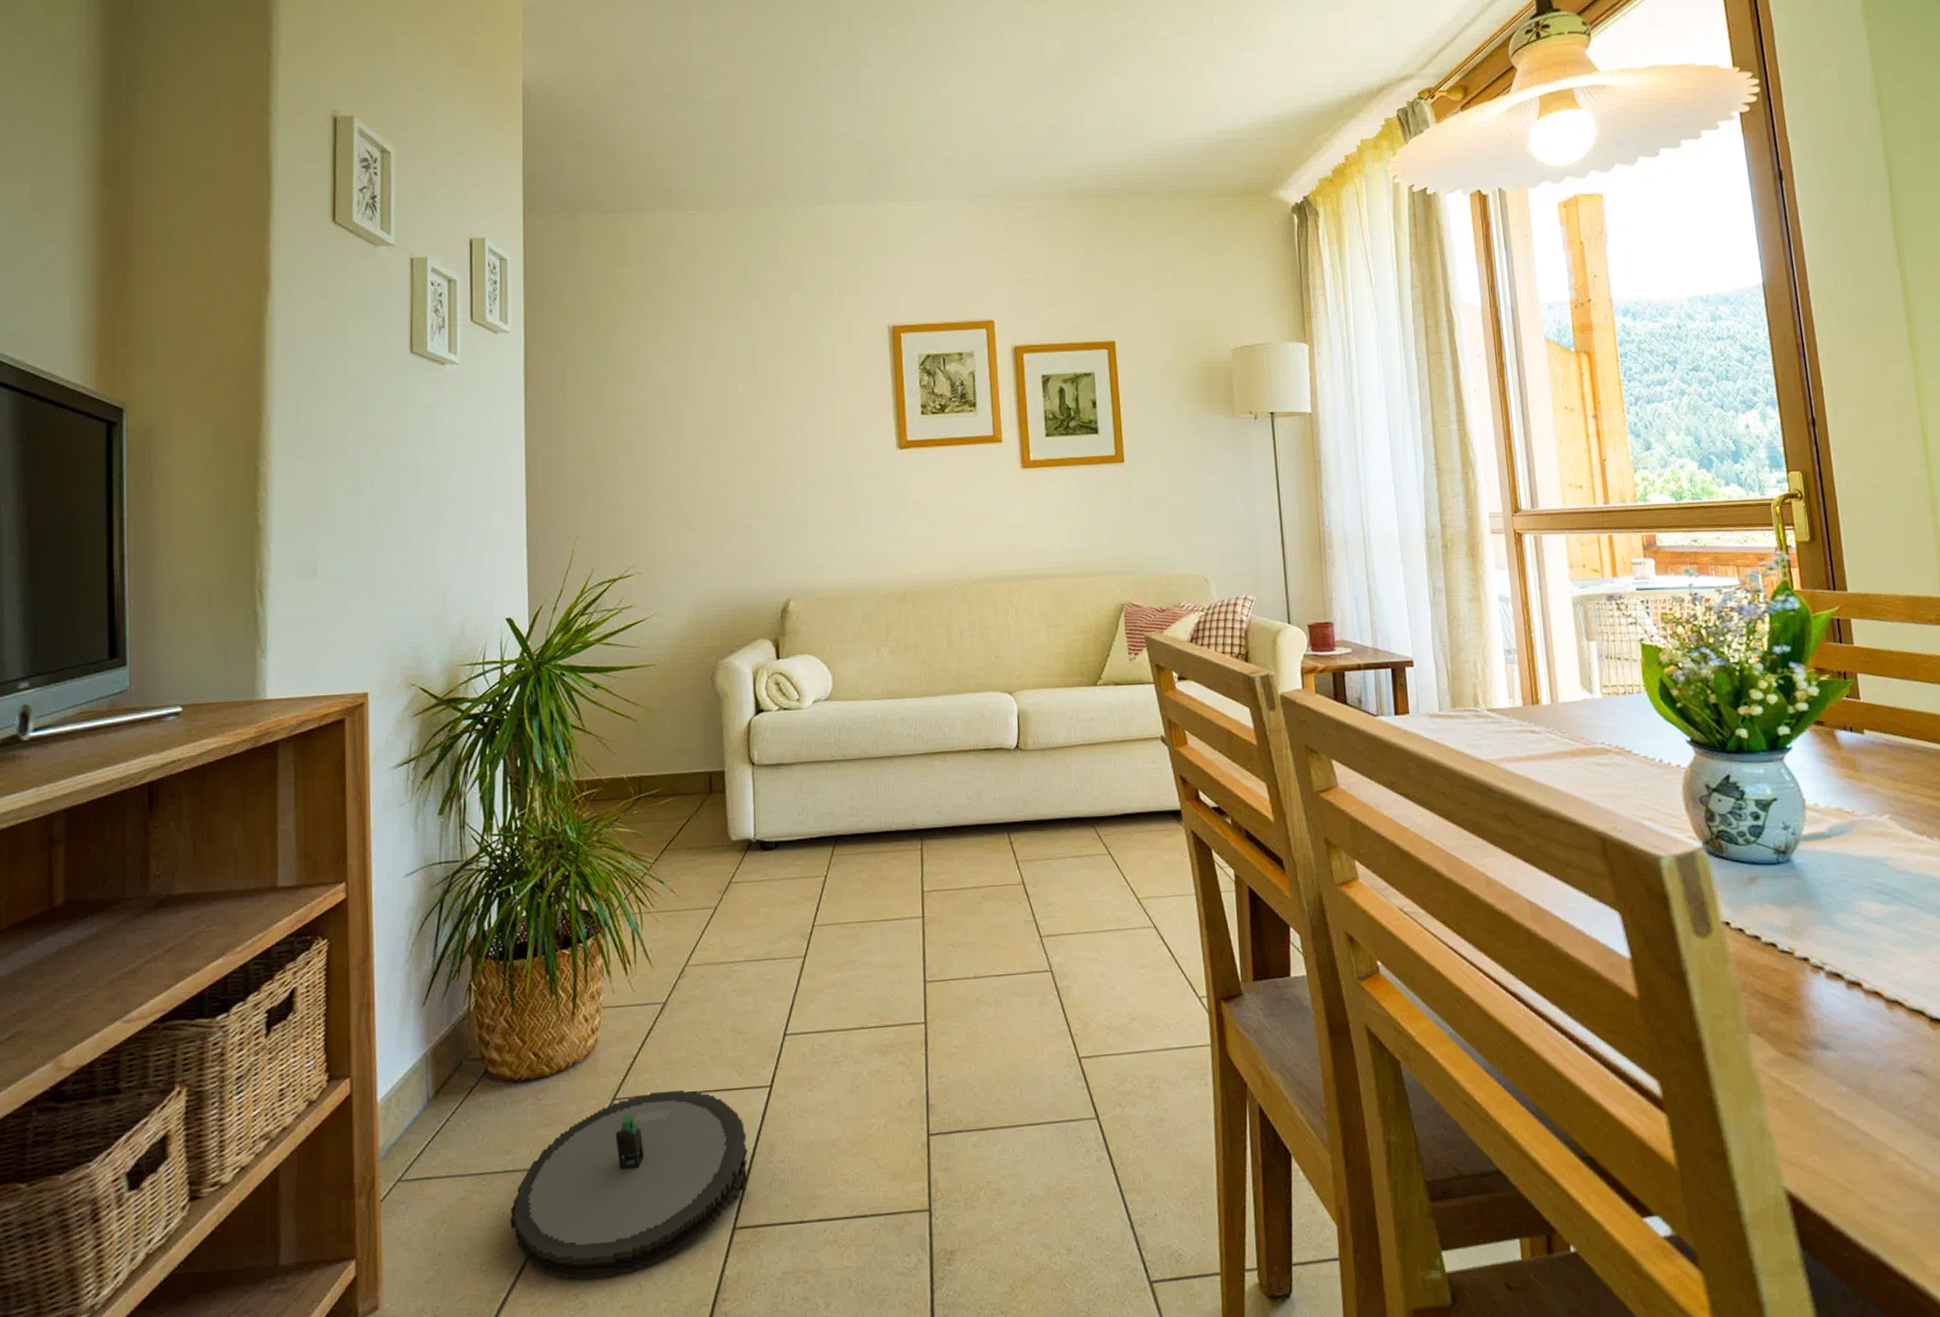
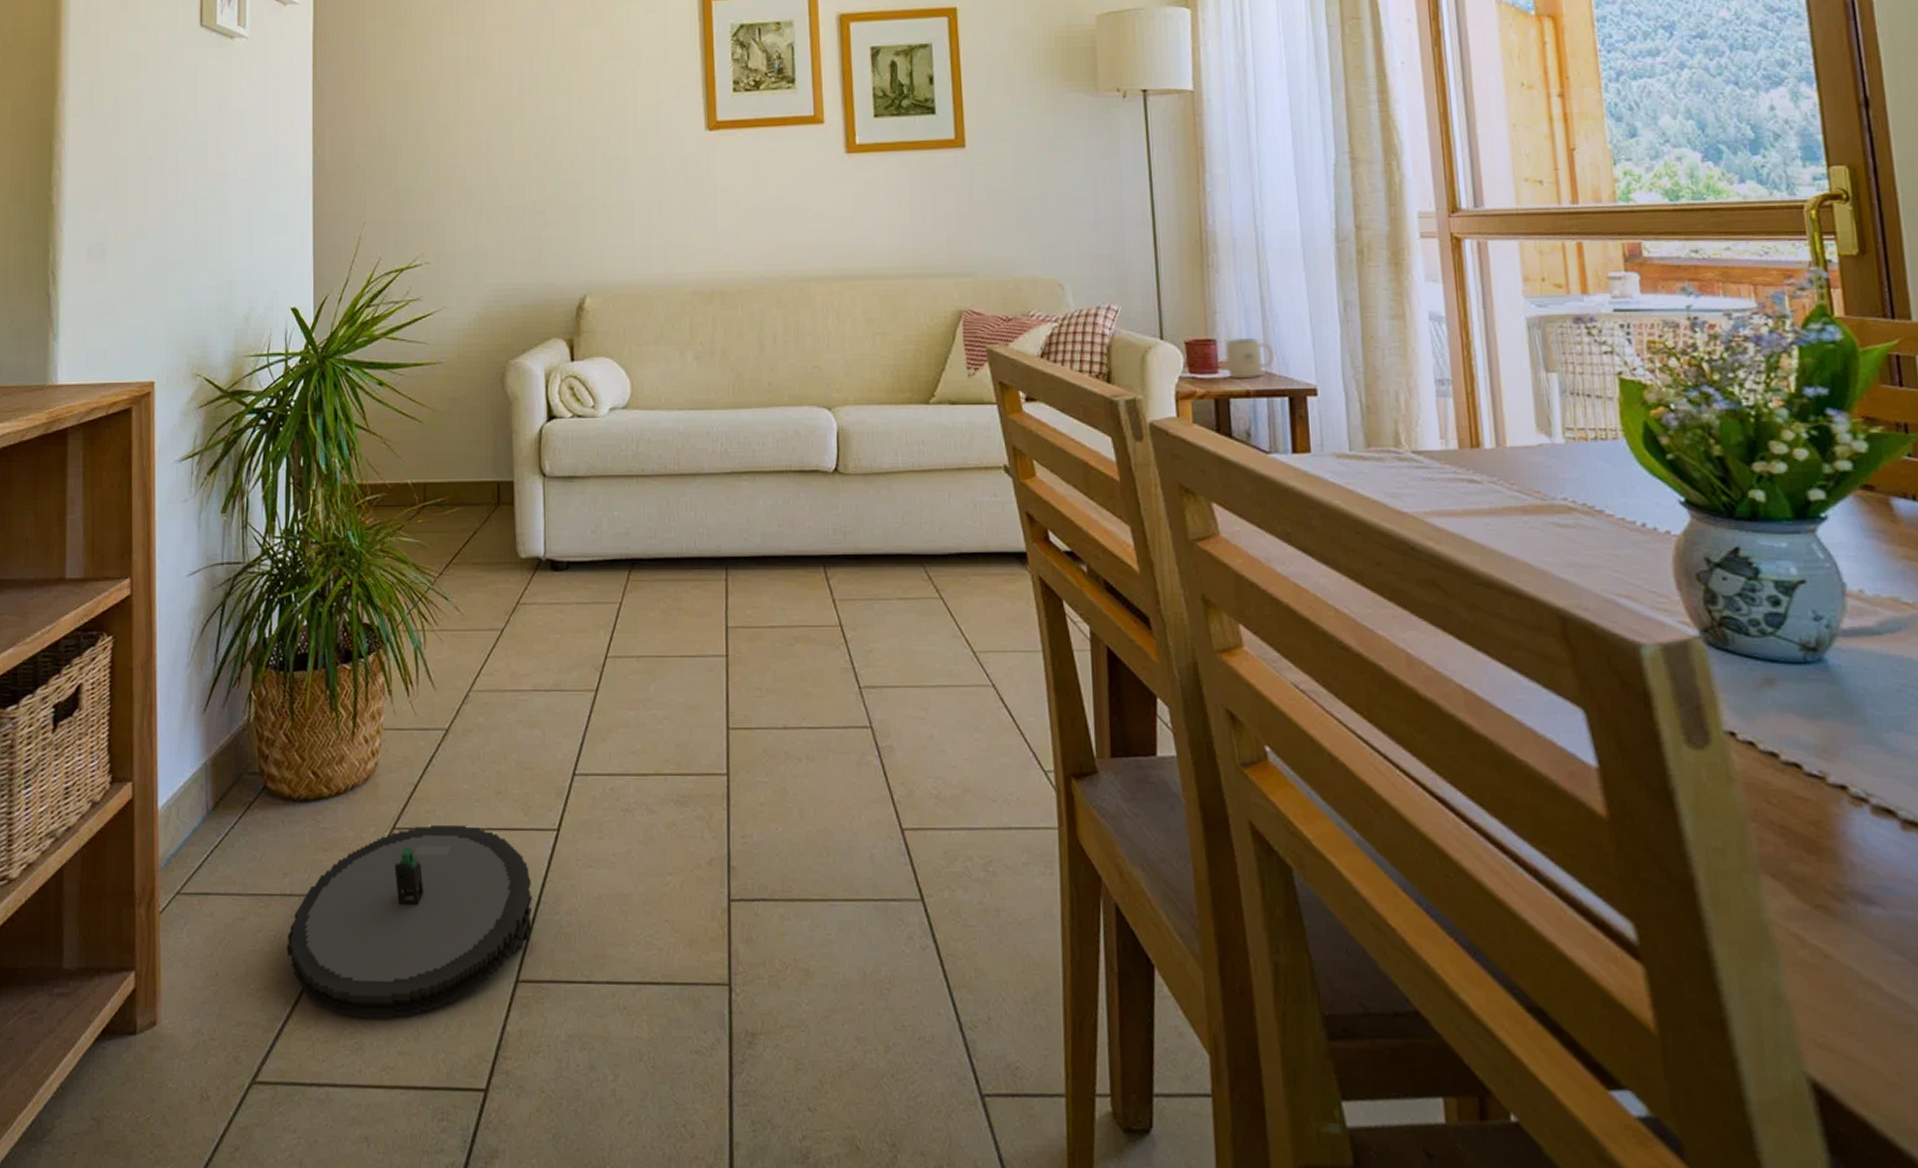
mug: none [1340,619,1379,655] -> present [1225,337,1274,379]

